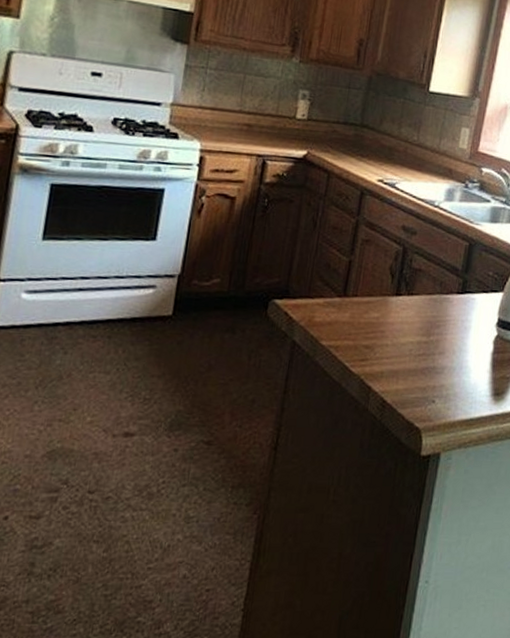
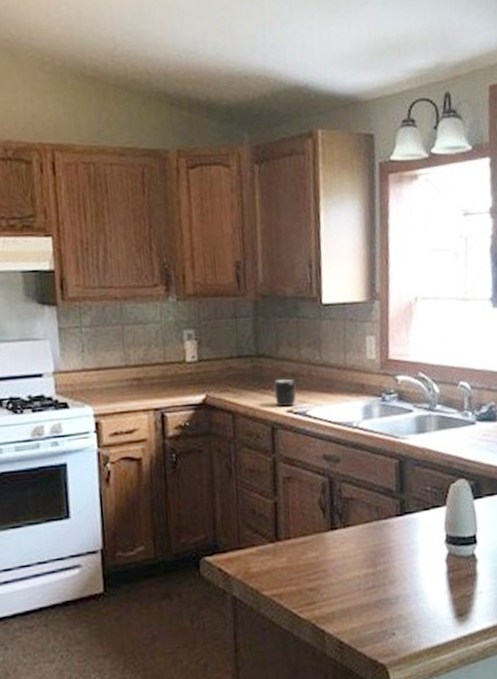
mug: none [369,150,391,177] -> present [274,378,296,407]

